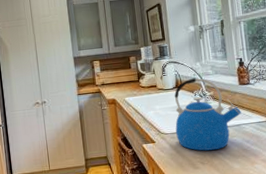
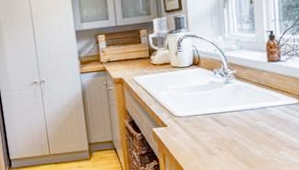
kettle: present [174,78,242,151] -> none [190,54,268,136]

